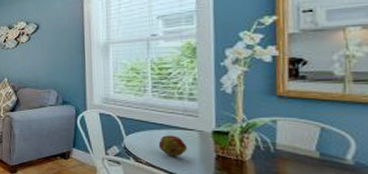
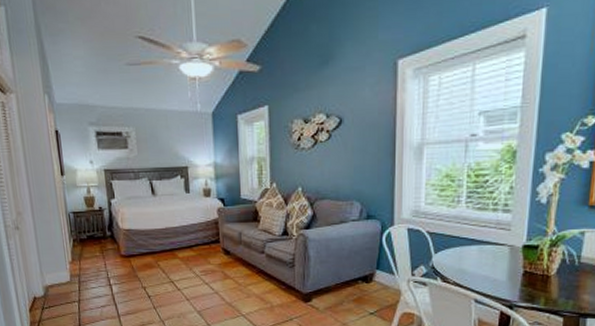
fruit: present [158,135,187,157] -> none [467,251,496,275]

